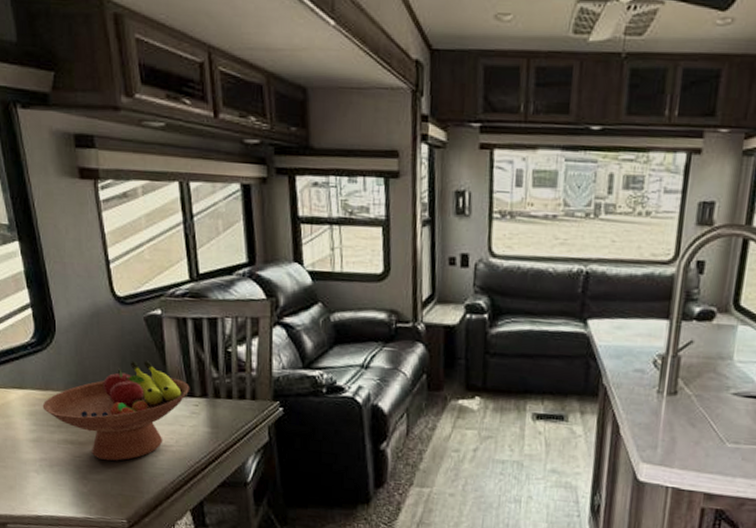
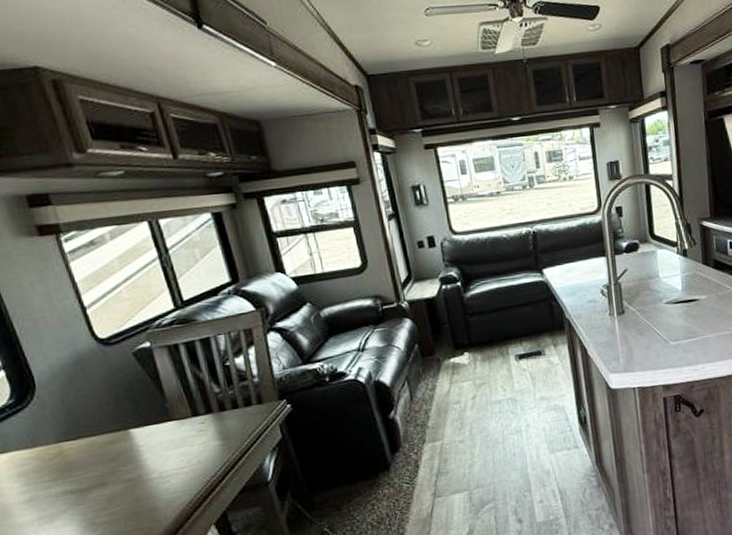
fruit bowl: present [42,360,190,461] -> none [32,393,194,501]

